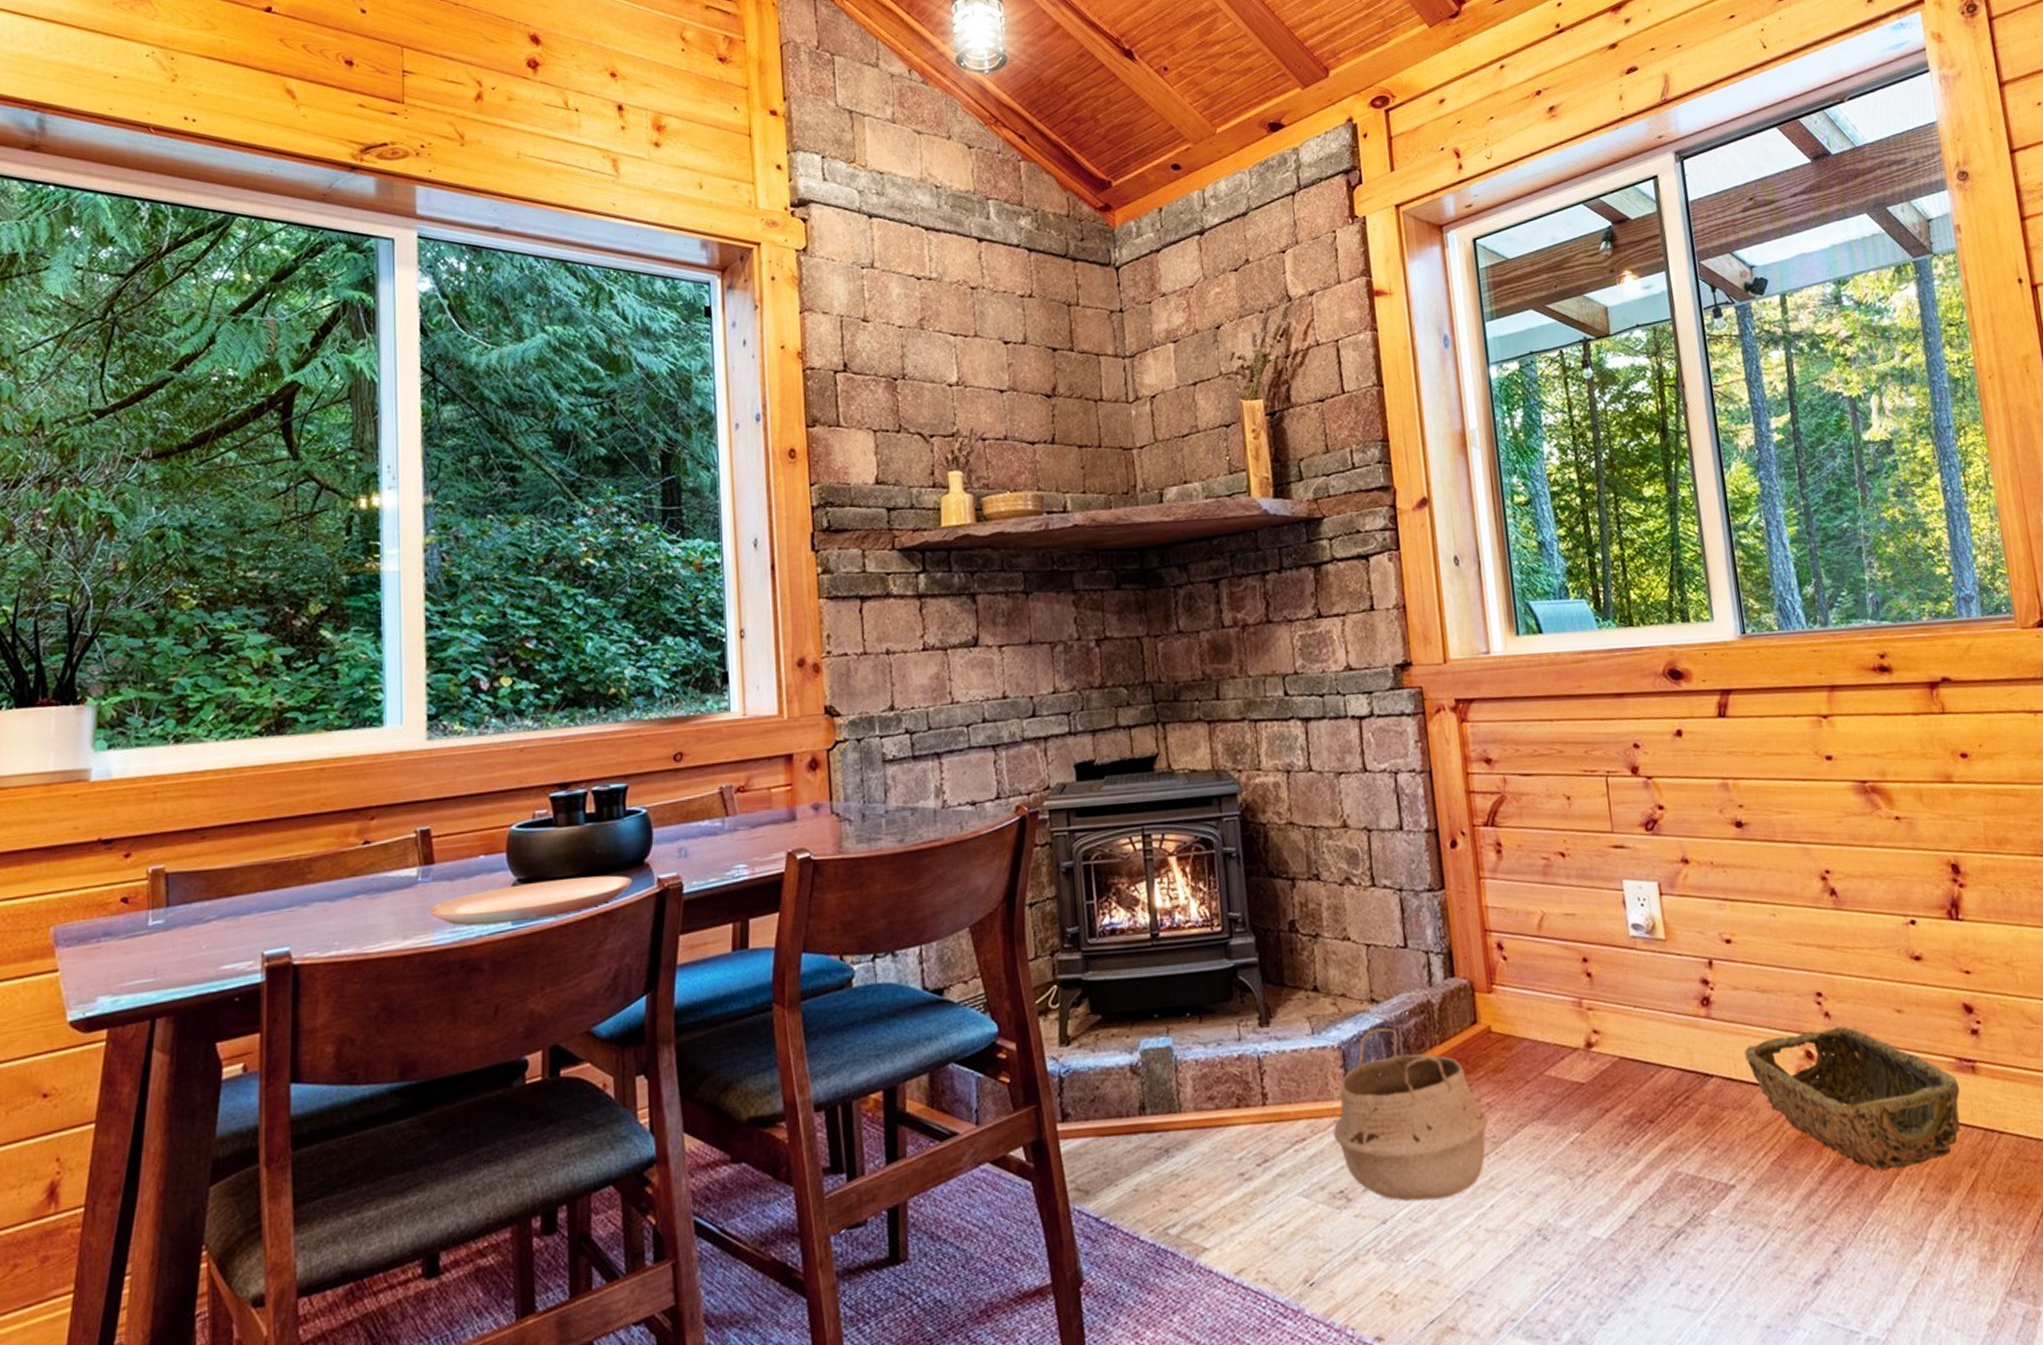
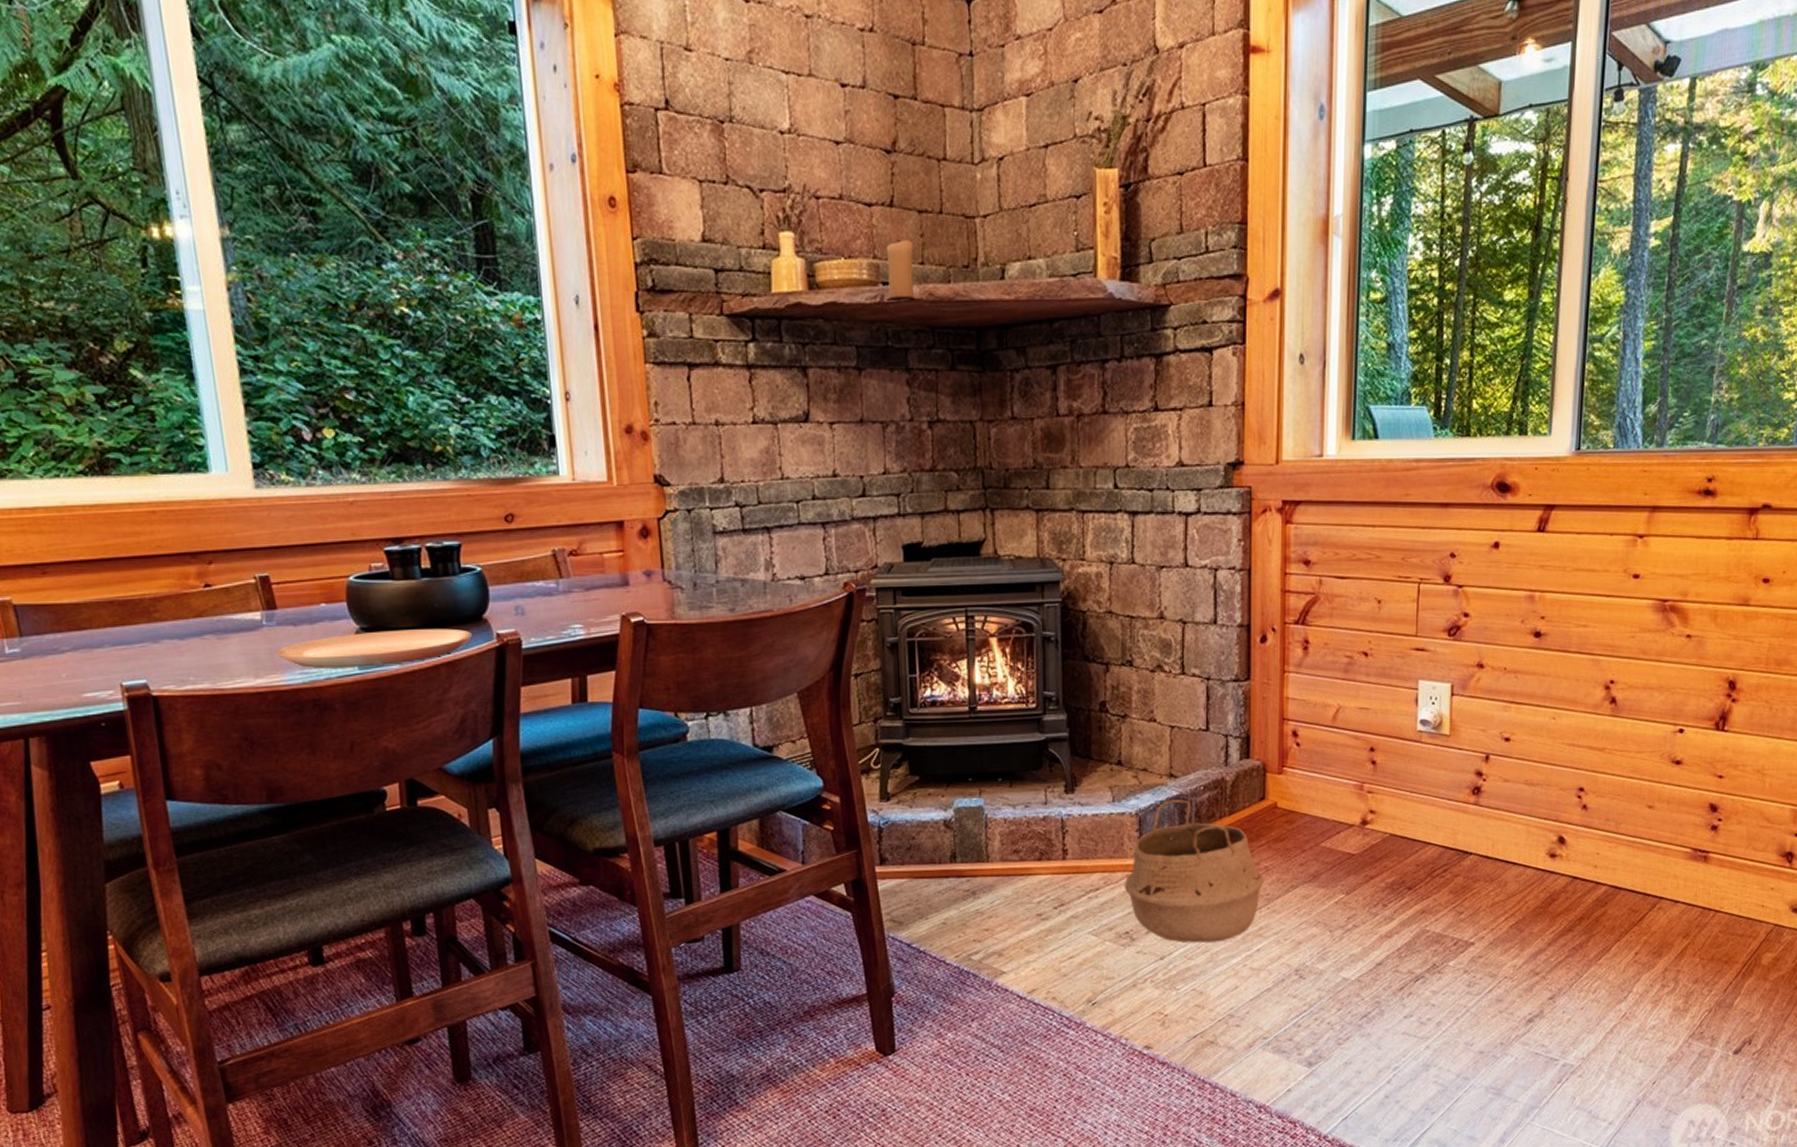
candle: none [1049,472,1077,529] -> present [885,239,914,302]
woven basket: present [1744,1027,1961,1171] -> none [1503,818,1690,937]

